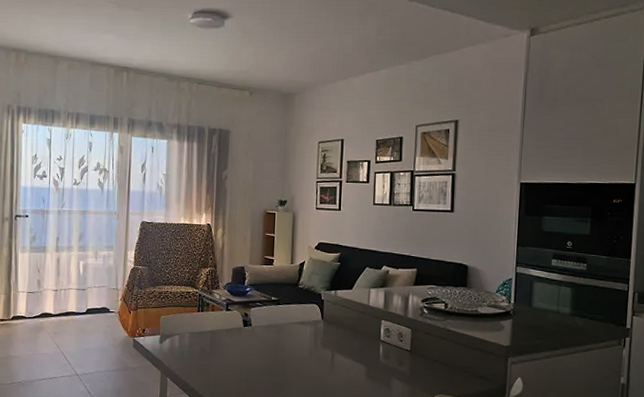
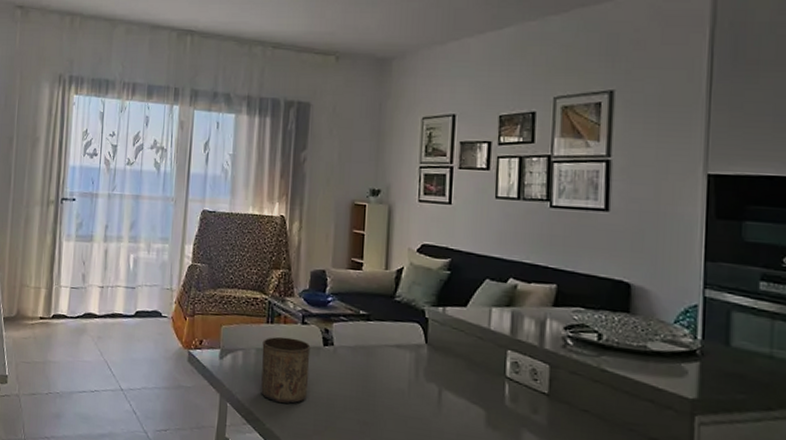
cup: none [194,322,234,374] -> present [261,336,311,404]

